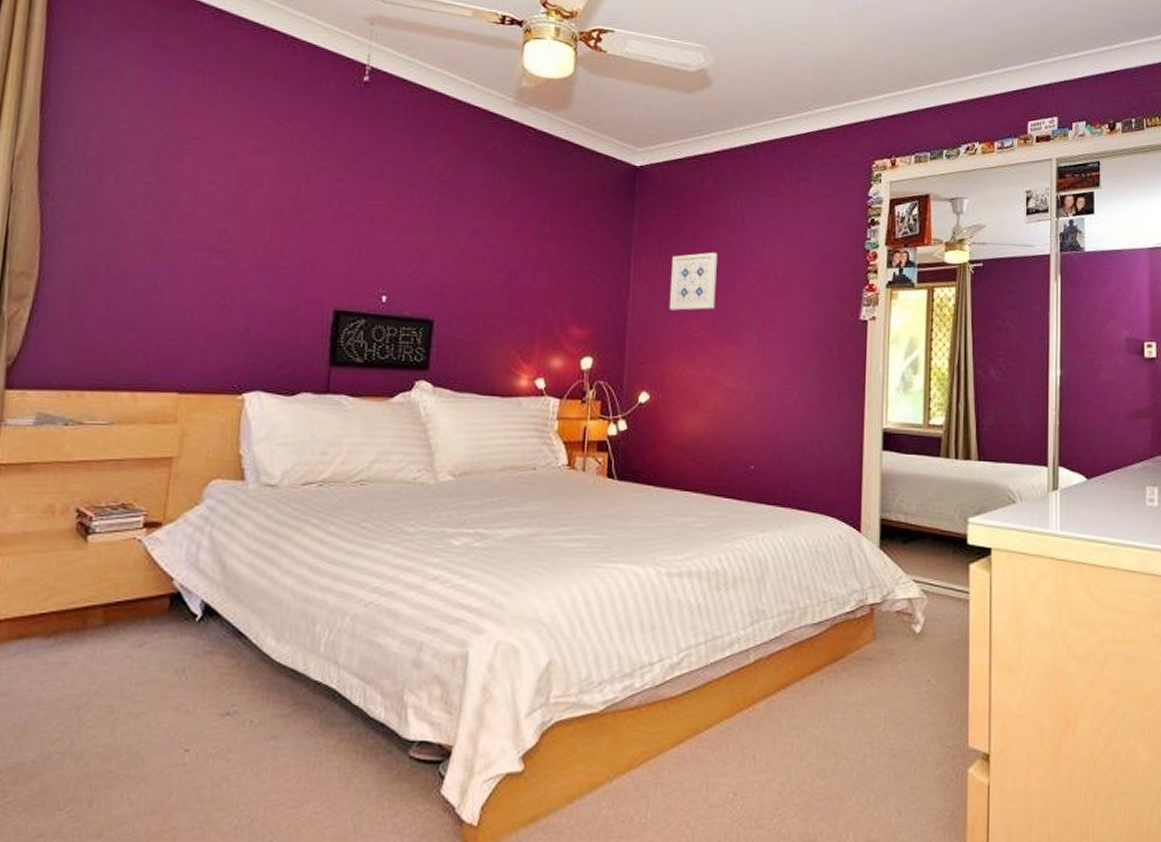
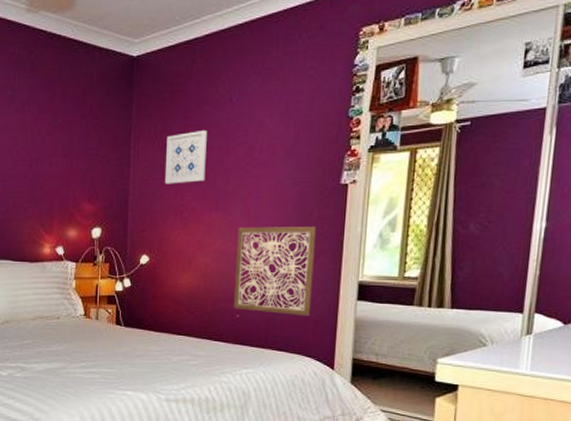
wall art: none [747,362,836,469] -> present [233,225,316,317]

